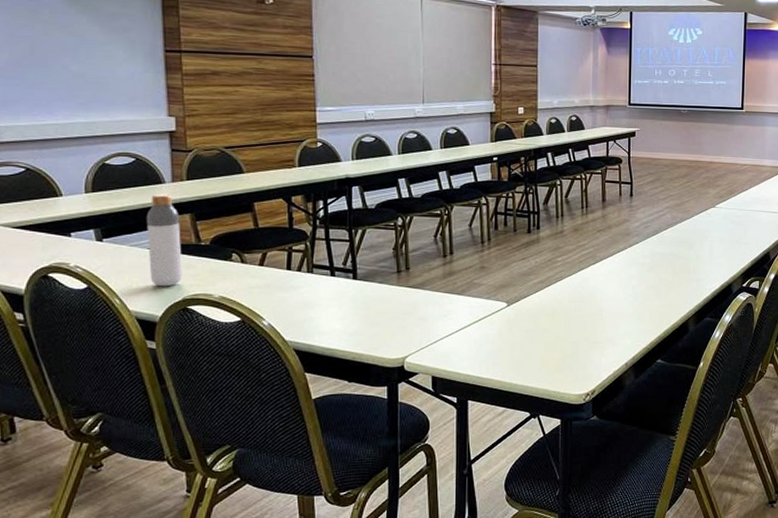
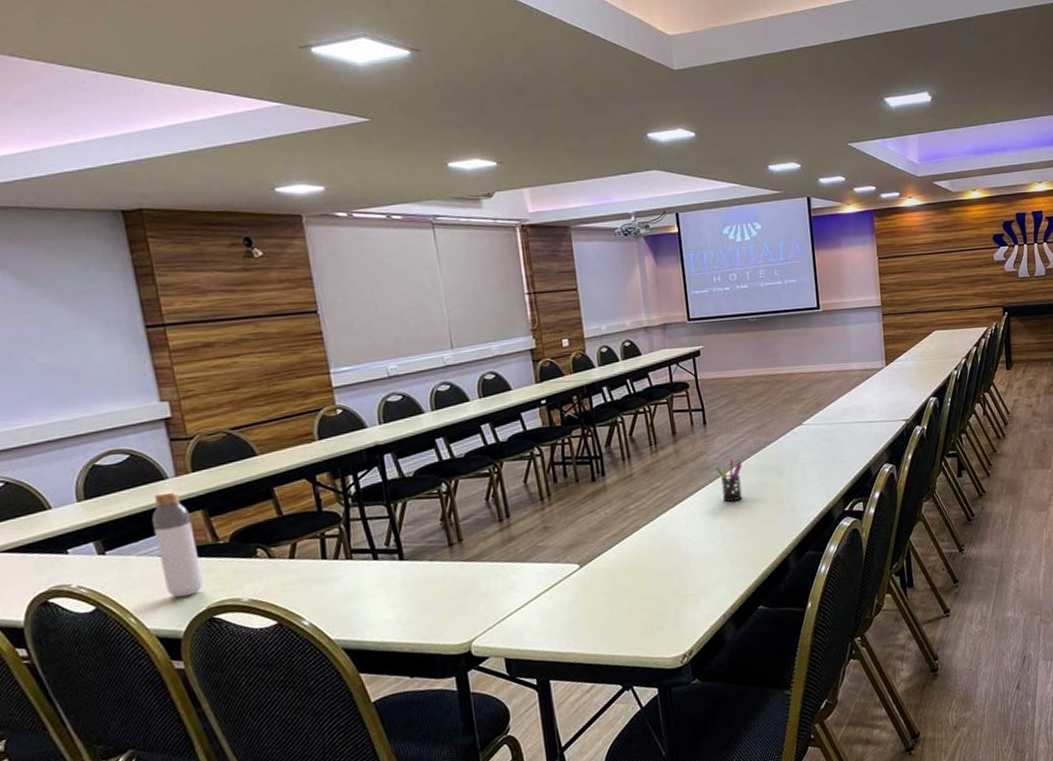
pen holder: none [636,229,659,266] -> present [716,459,743,502]

